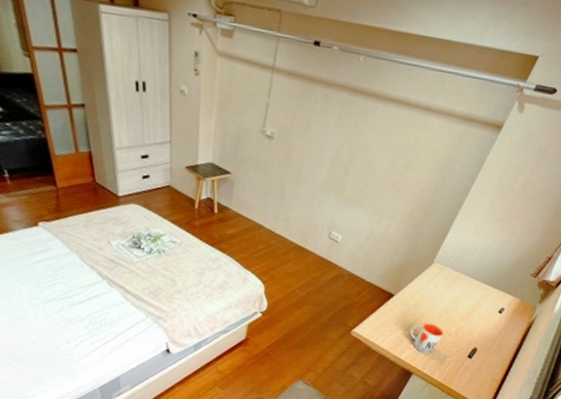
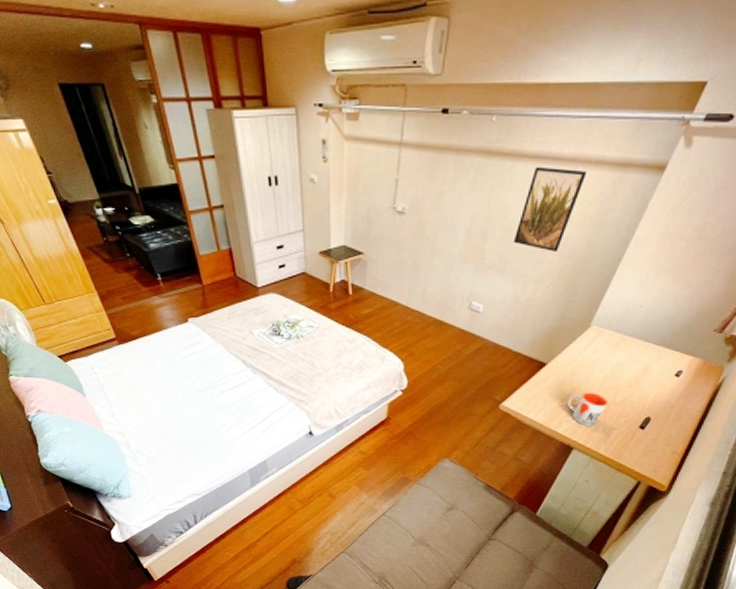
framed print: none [372,110,439,192] -> present [513,166,587,251]

